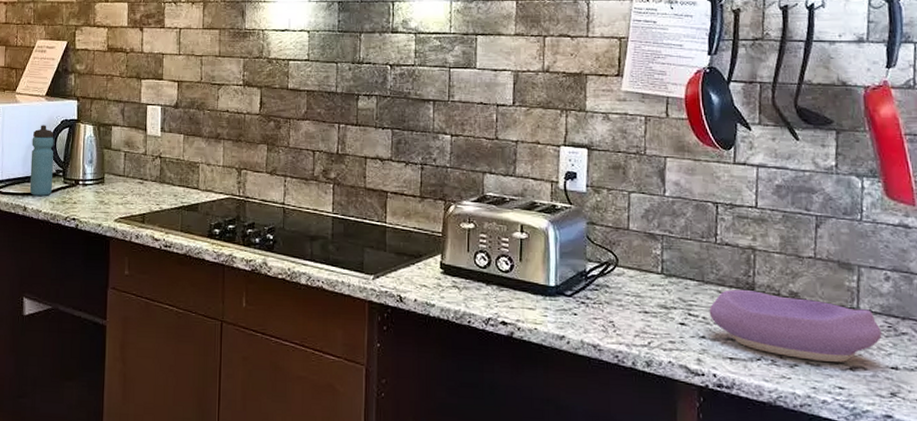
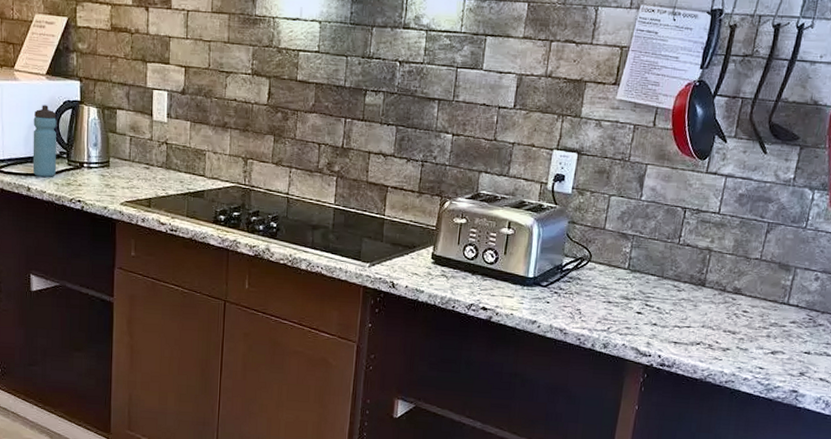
bowl: present [709,289,882,362] -> none [663,284,803,347]

